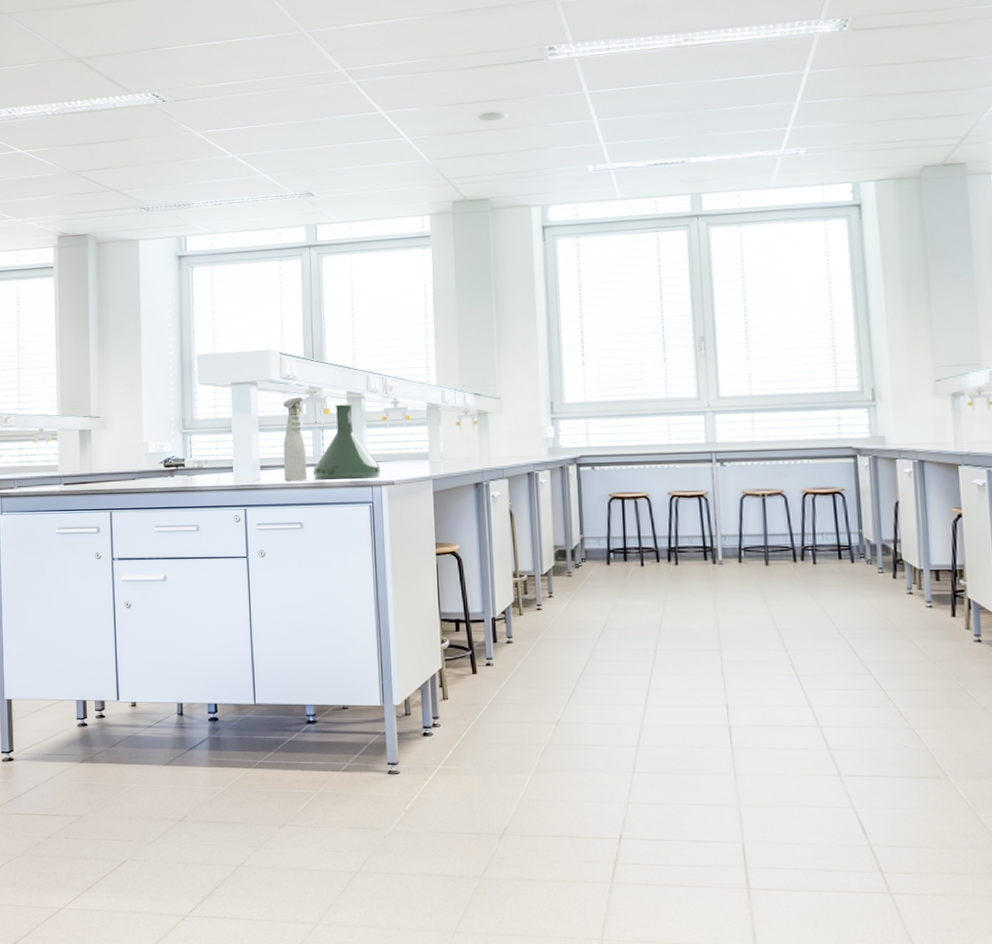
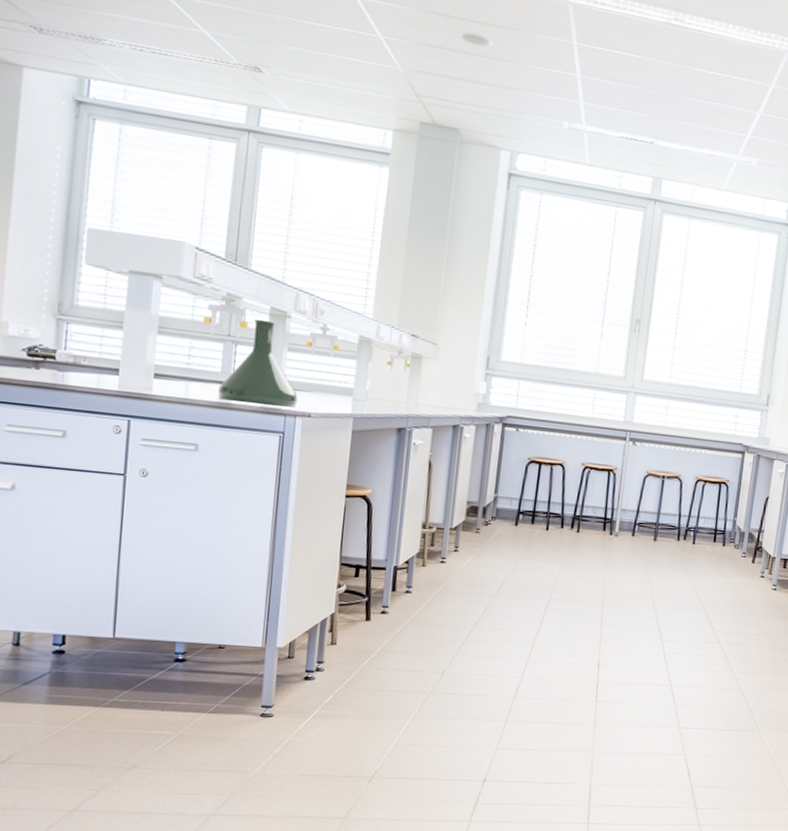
spray bottle: present [283,397,308,482] -> none [182,301,218,399]

